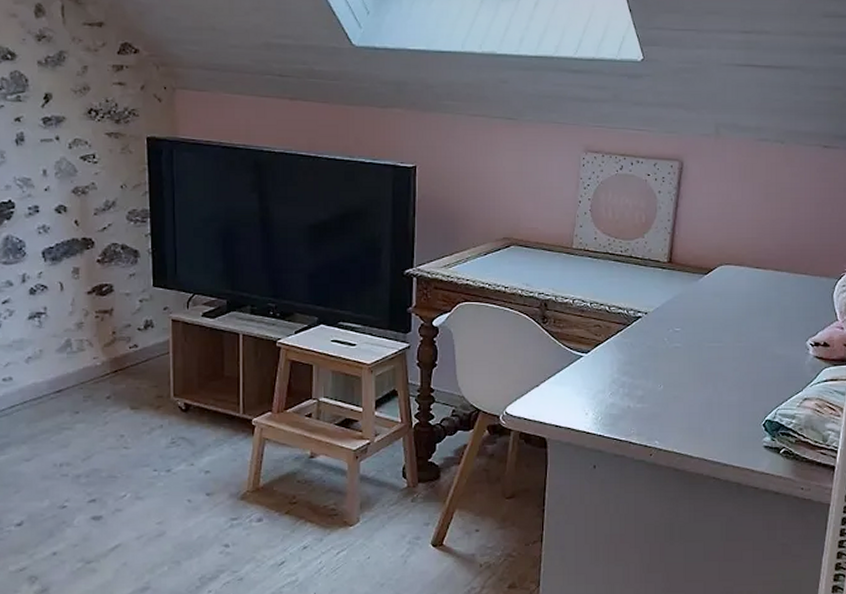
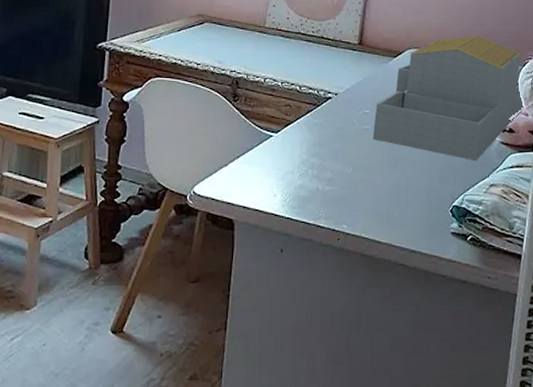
architectural model: none [683,250,839,376] -> present [372,35,524,162]

